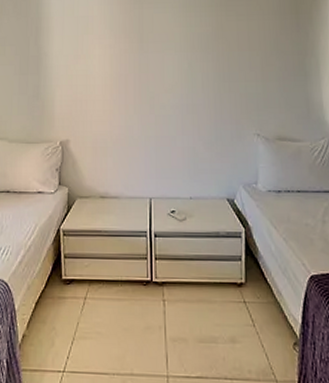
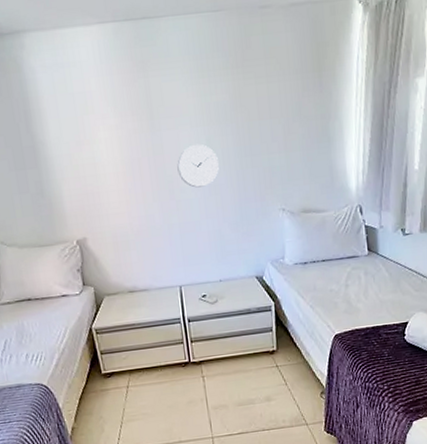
wall clock: none [159,67,198,105] -> present [177,144,219,188]

